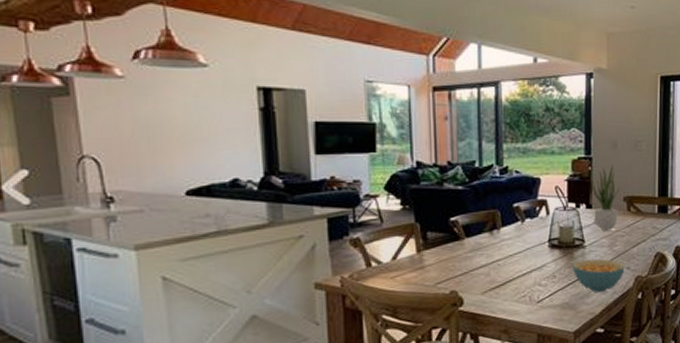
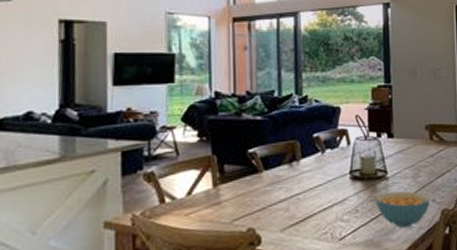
potted plant: present [589,165,620,231] -> none [390,93,421,161]

